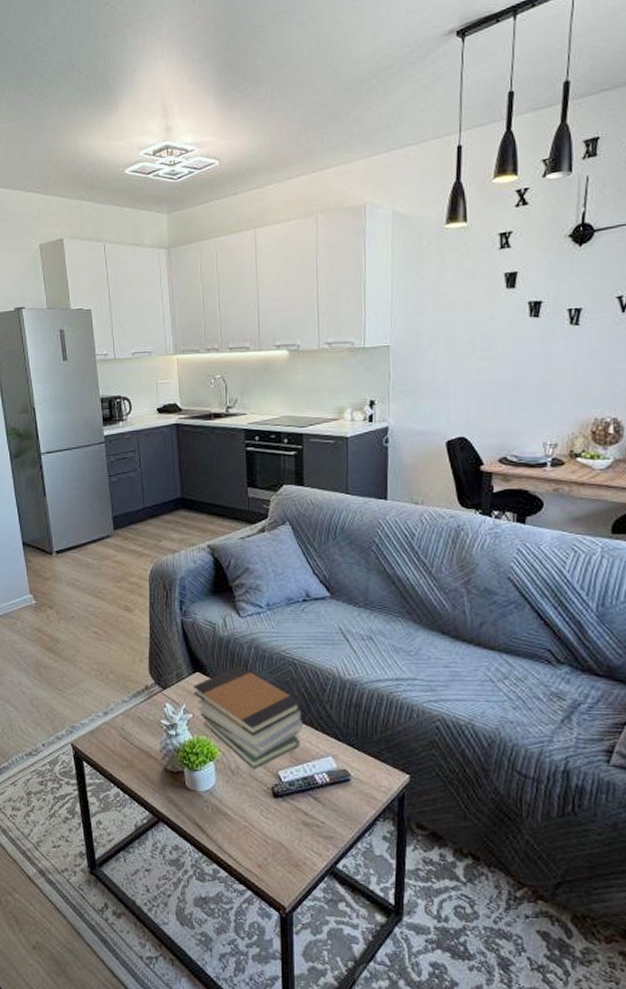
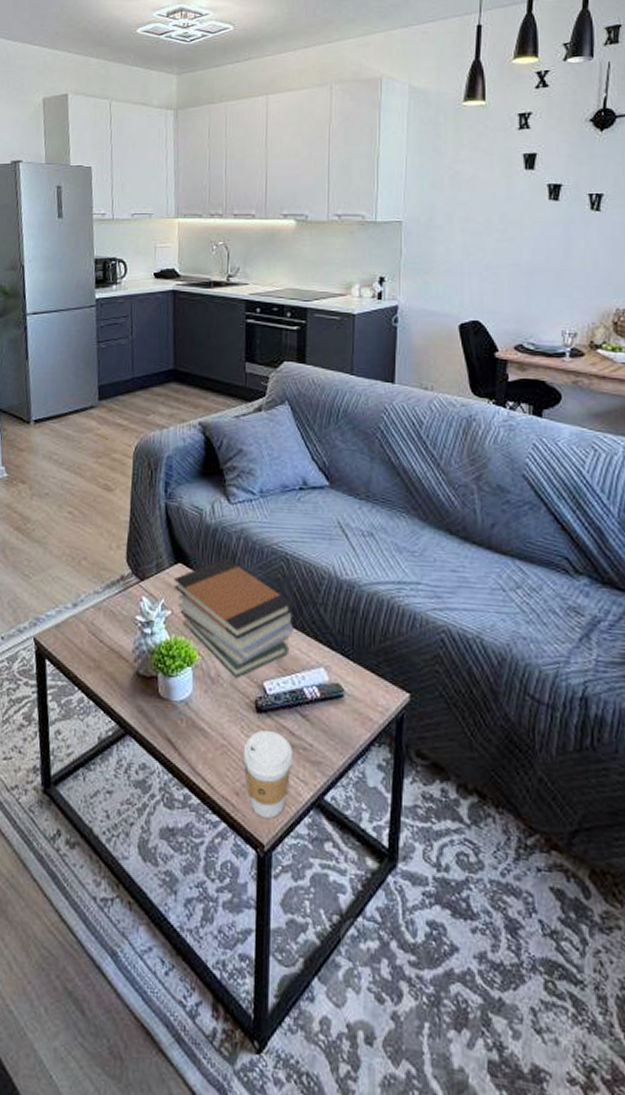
coffee cup: none [263,813,307,885] -> present [243,730,292,818]

